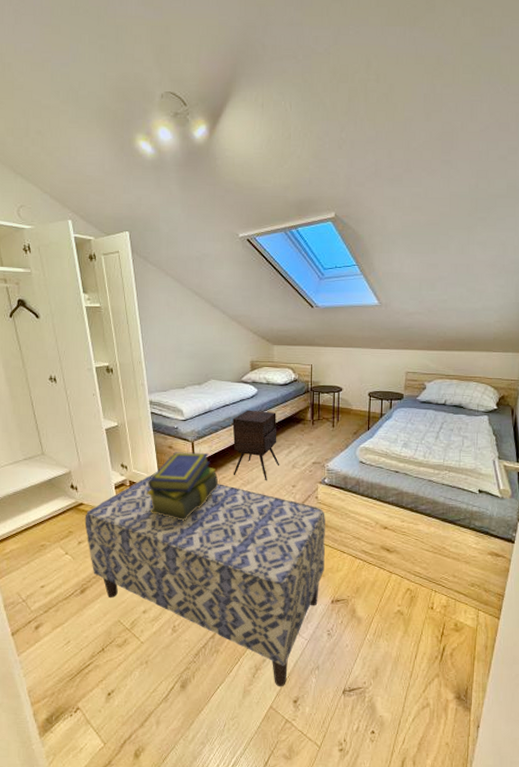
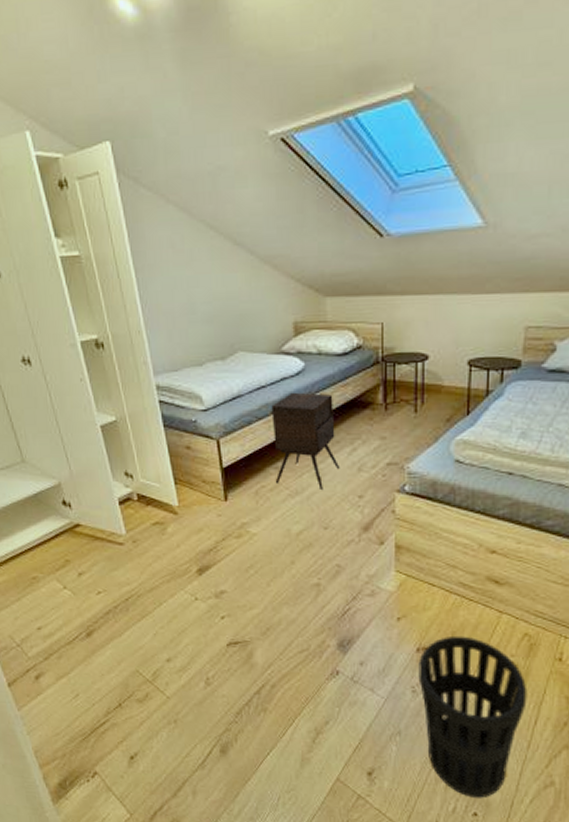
bench: present [85,472,325,687] -> none [83,482,406,756]
stack of books: present [146,452,219,521] -> none [160,453,256,545]
wastebasket: none [332,590,410,719] -> present [418,635,528,798]

